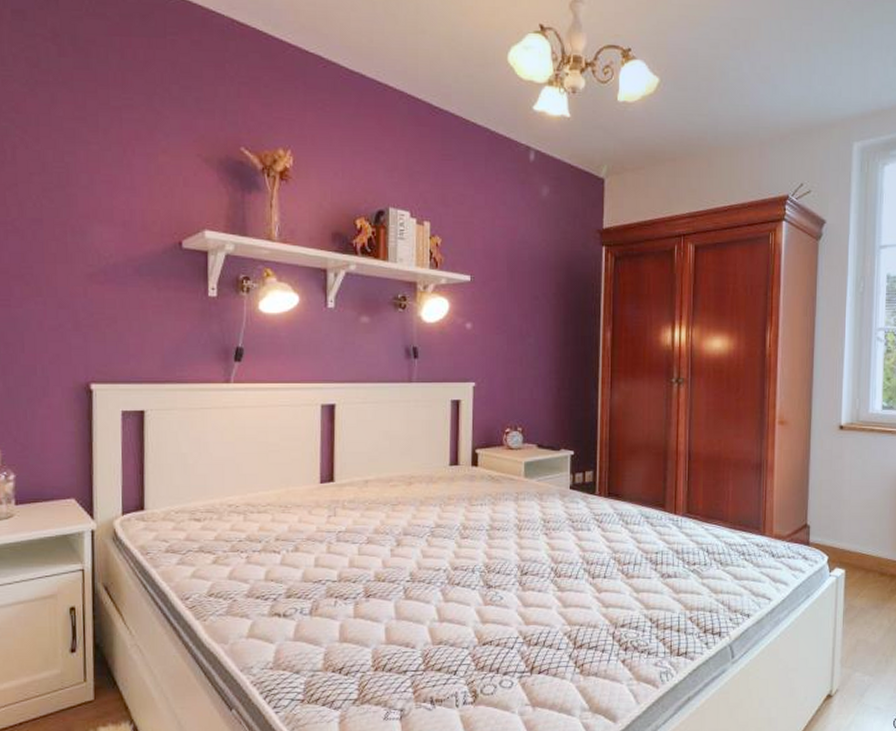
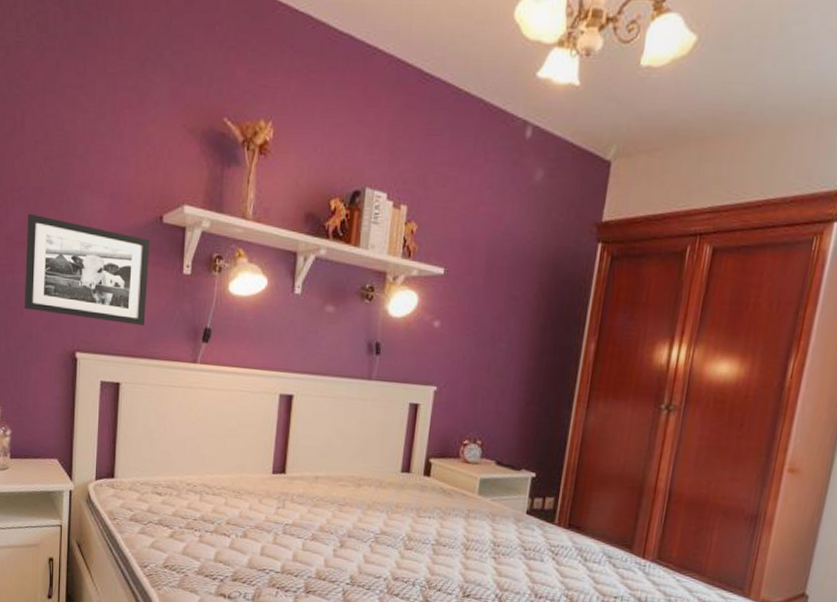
picture frame: none [24,245,170,350] -> present [24,213,150,325]

